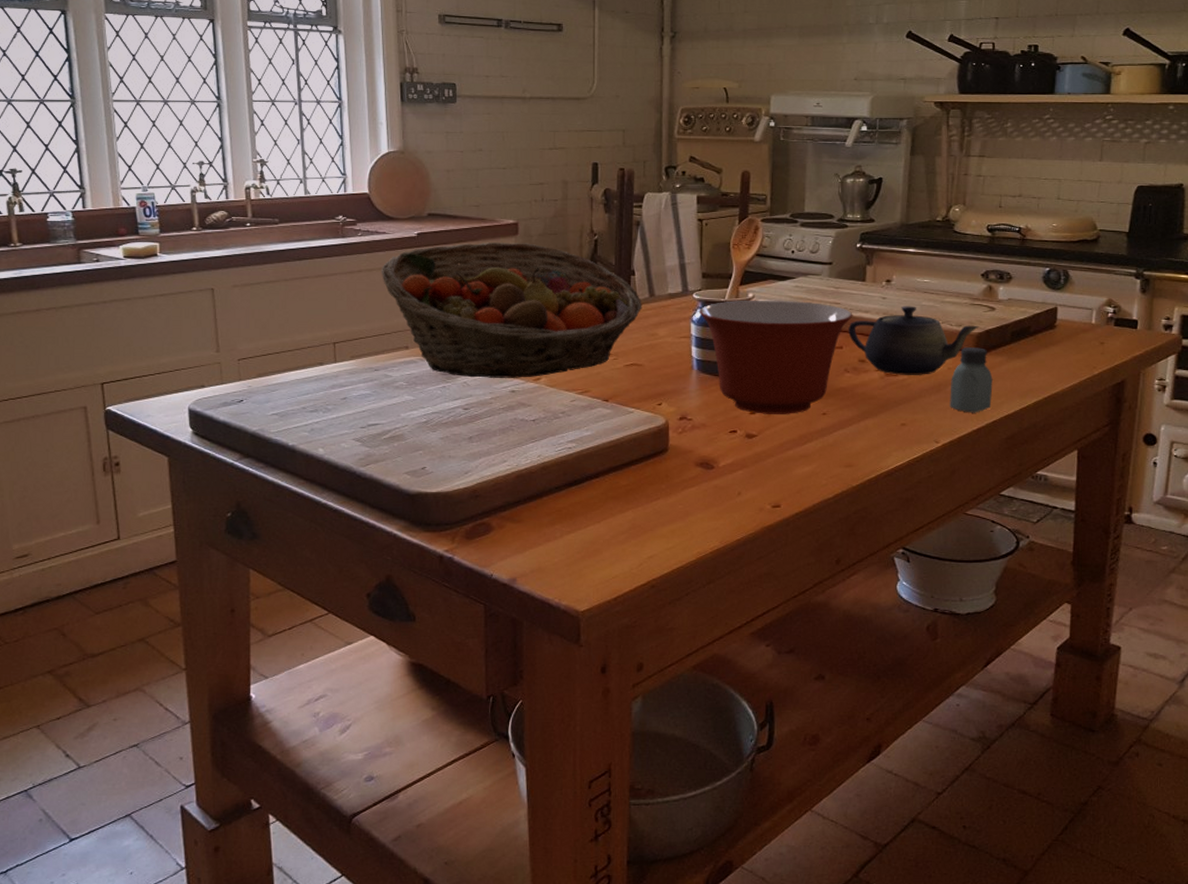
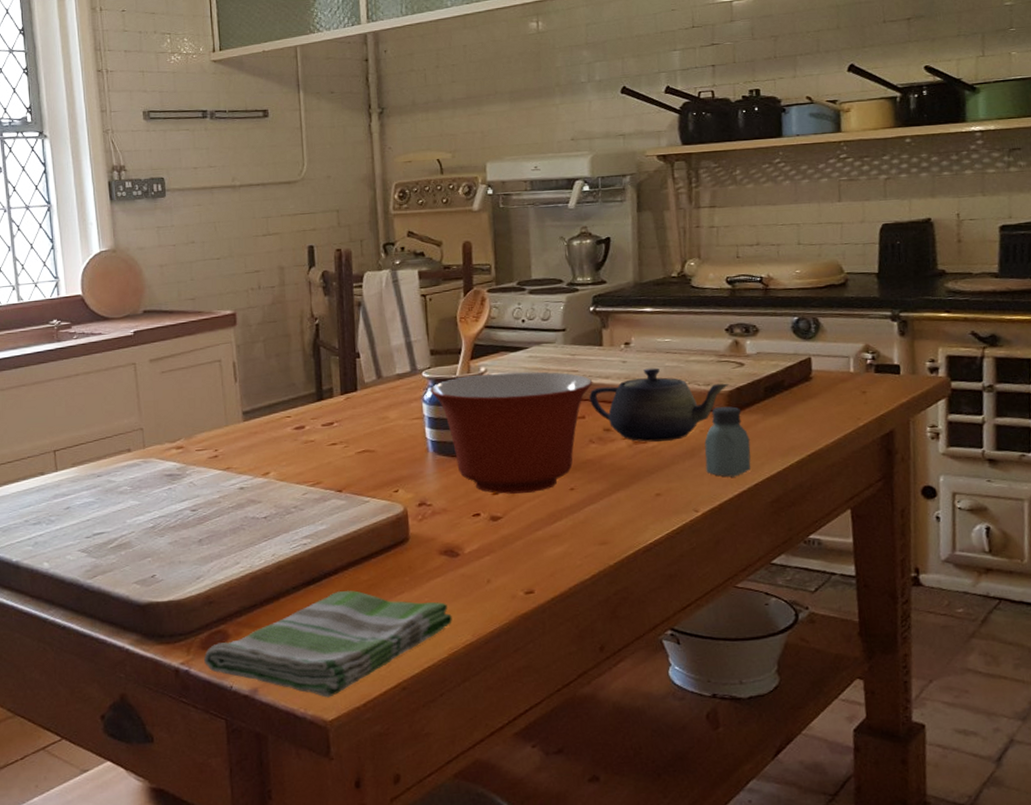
fruit basket: present [381,242,642,378] -> none [98,333,371,477]
dish towel: none [468,494,703,590] -> present [204,590,452,698]

